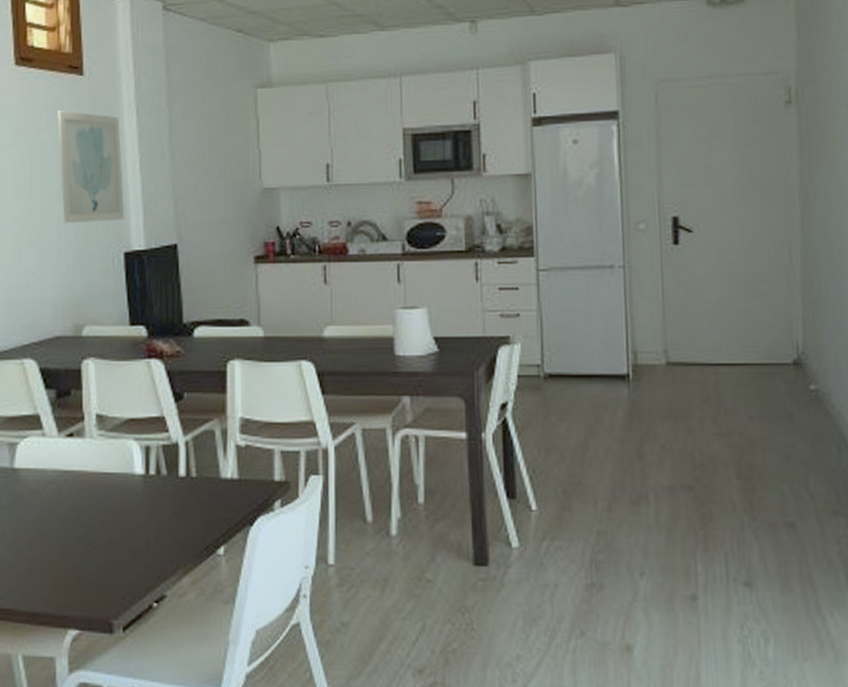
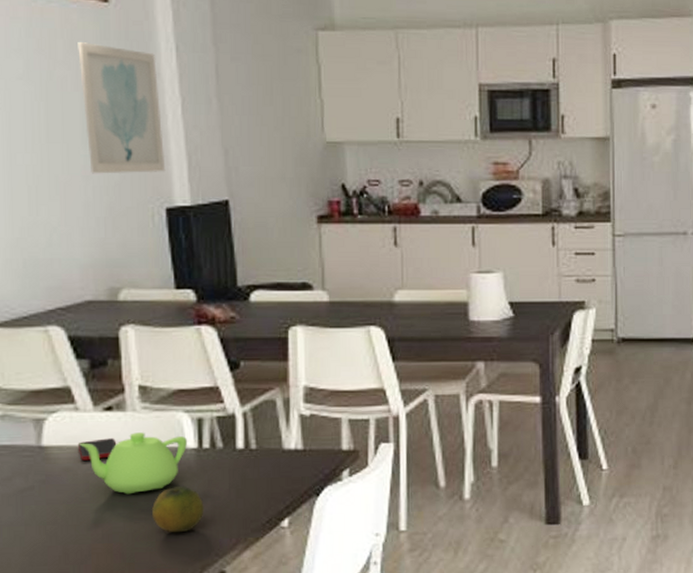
cell phone: none [43,463,76,483] -> present [77,438,117,461]
teapot: none [44,458,137,517] -> present [79,432,188,495]
fruit: none [104,511,149,556] -> present [152,486,204,533]

